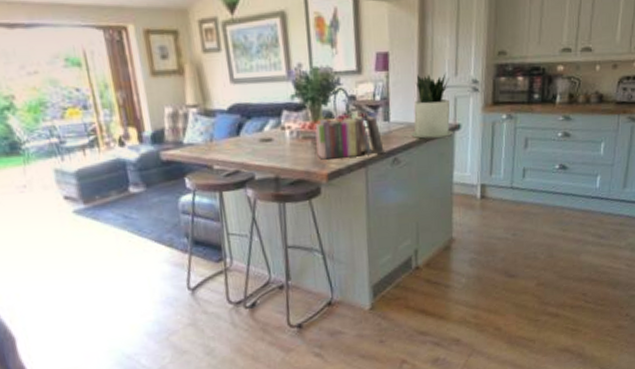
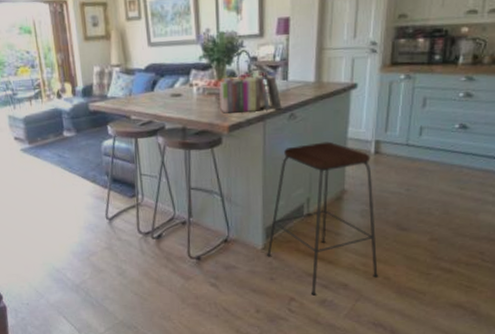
bar stool: none [375,187,489,355] -> present [267,141,378,296]
planter: present [411,73,453,140] -> none [308,36,349,98]

